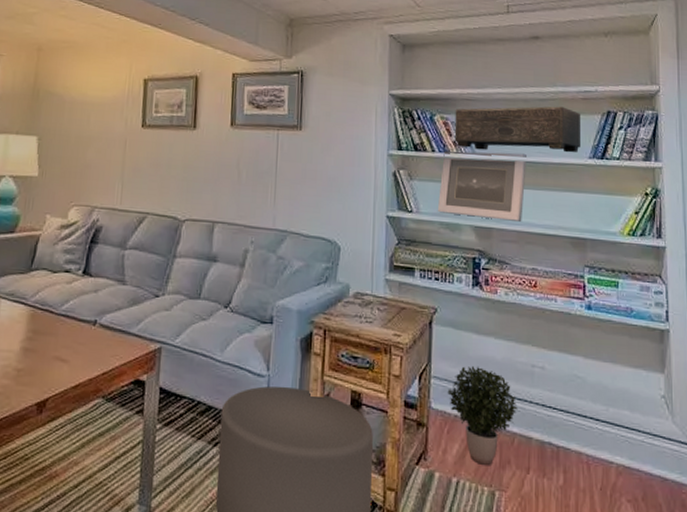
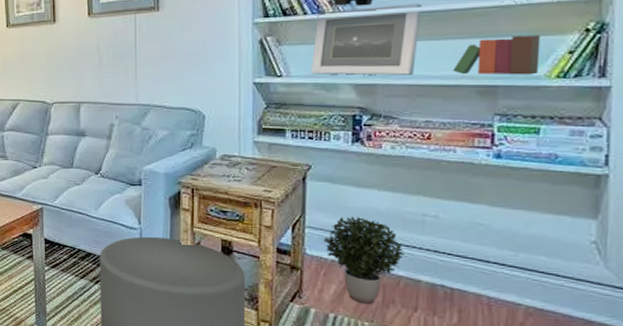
books: none [552,193,615,231] -> present [453,35,541,75]

